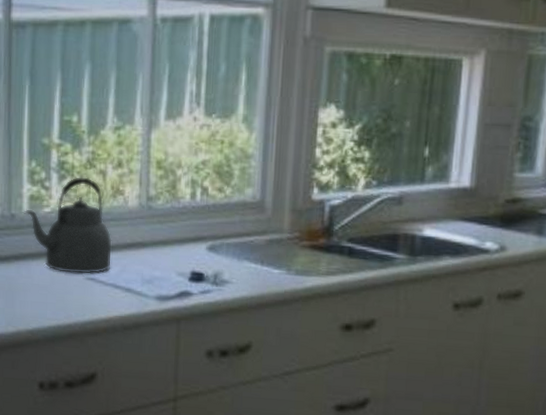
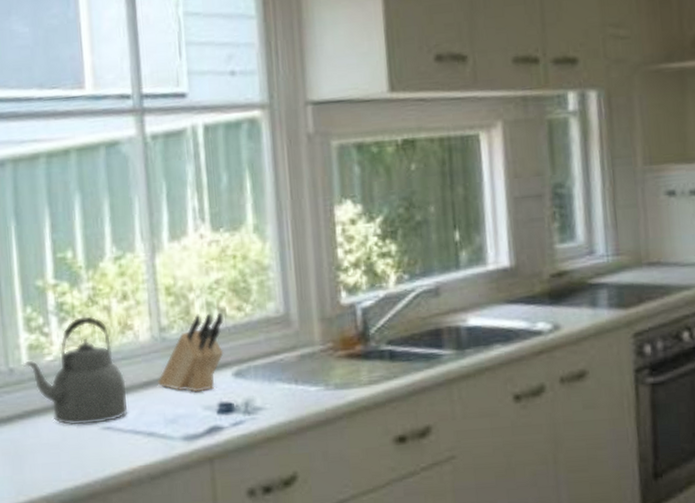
knife block: none [140,189,205,260] -> present [158,312,224,393]

